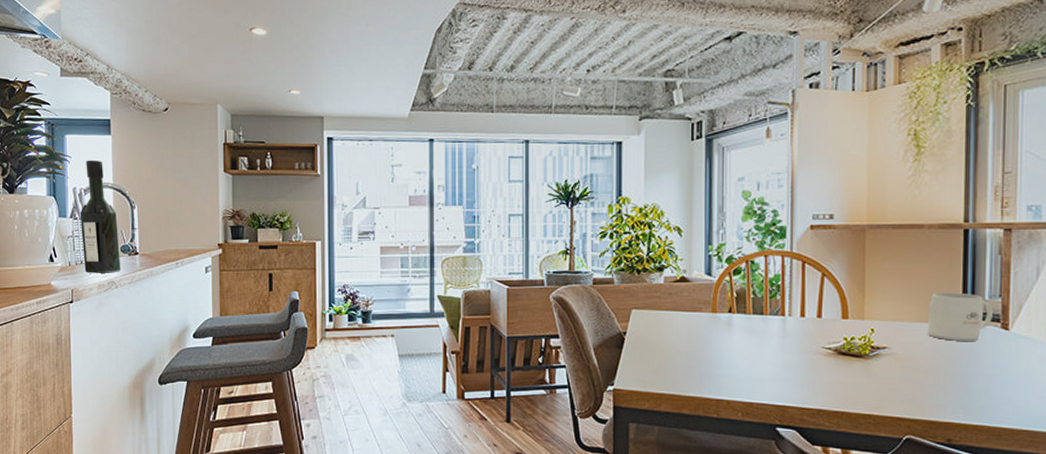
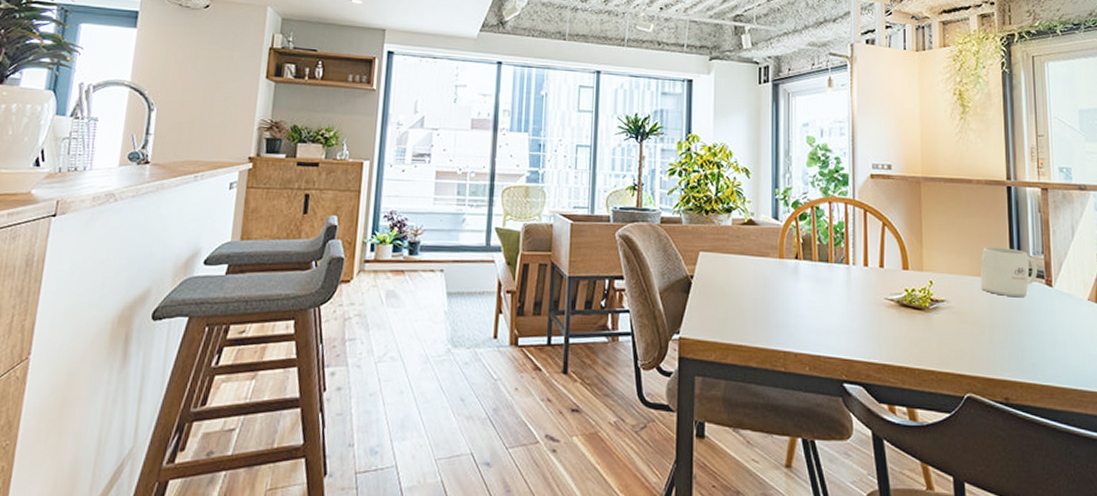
bottle: present [80,160,120,273] -> none [78,53,130,184]

